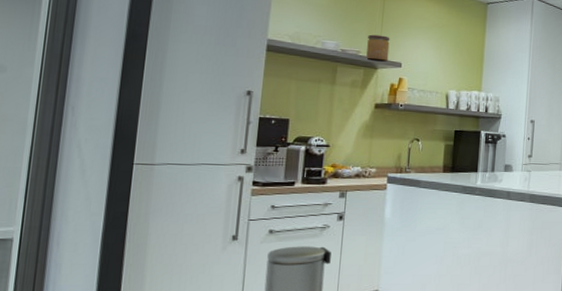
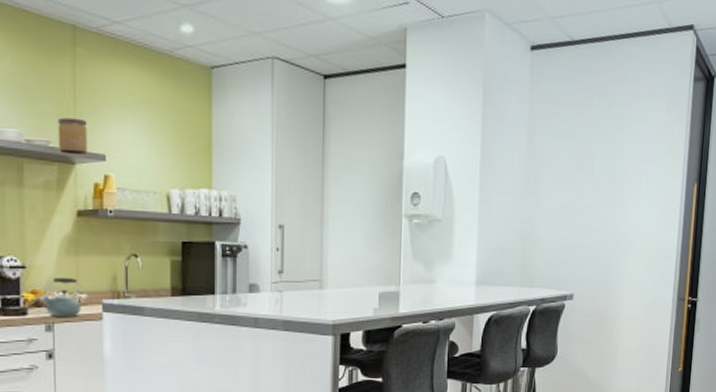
kettle: none [337,155,371,187] -> present [39,278,82,318]

